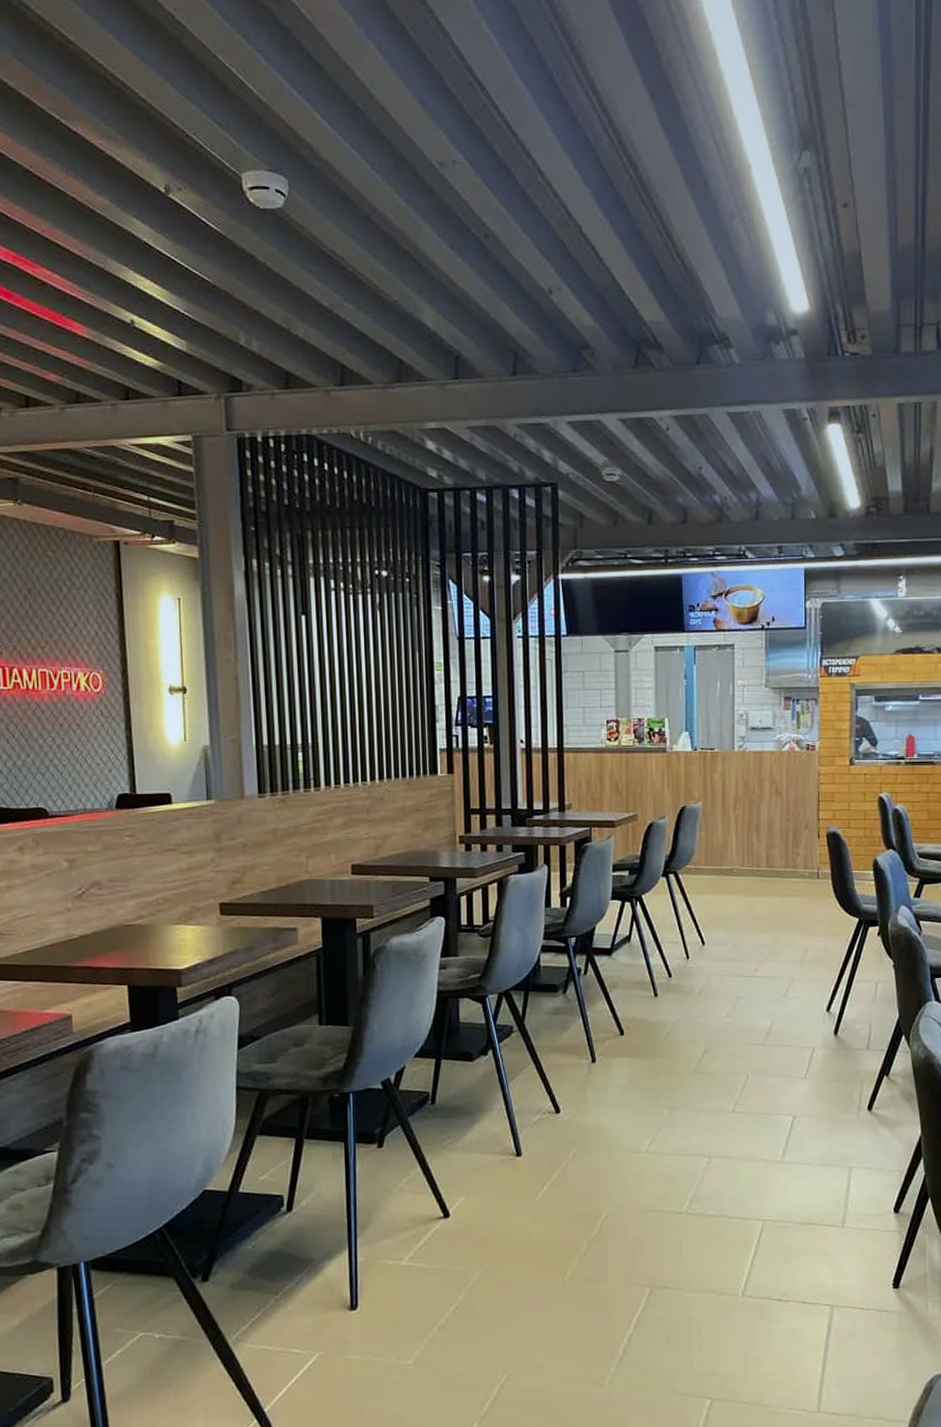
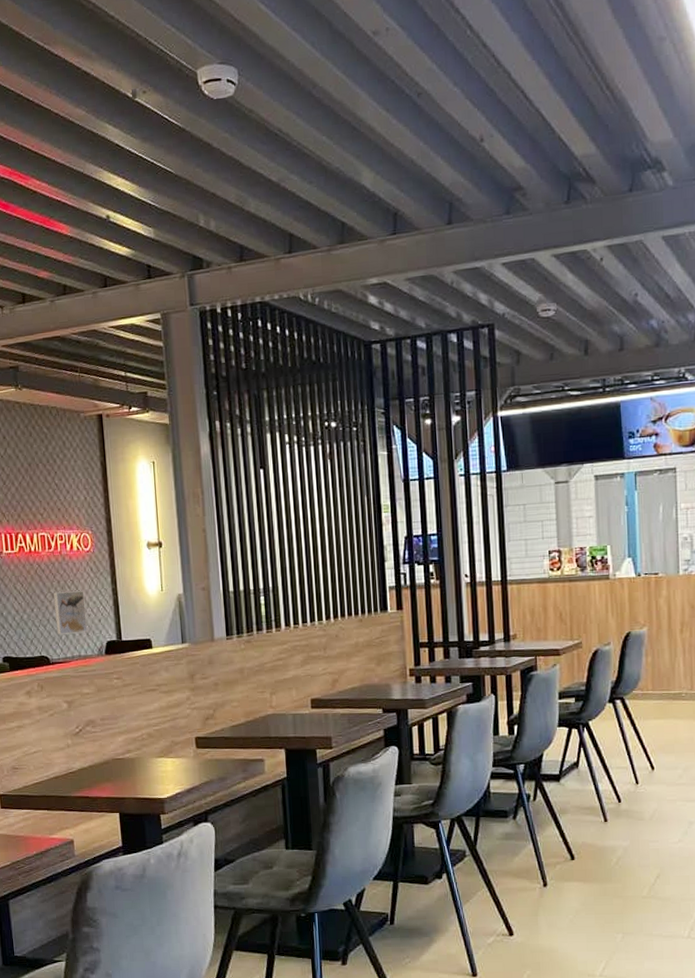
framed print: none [55,736,95,784] -> present [54,591,87,634]

